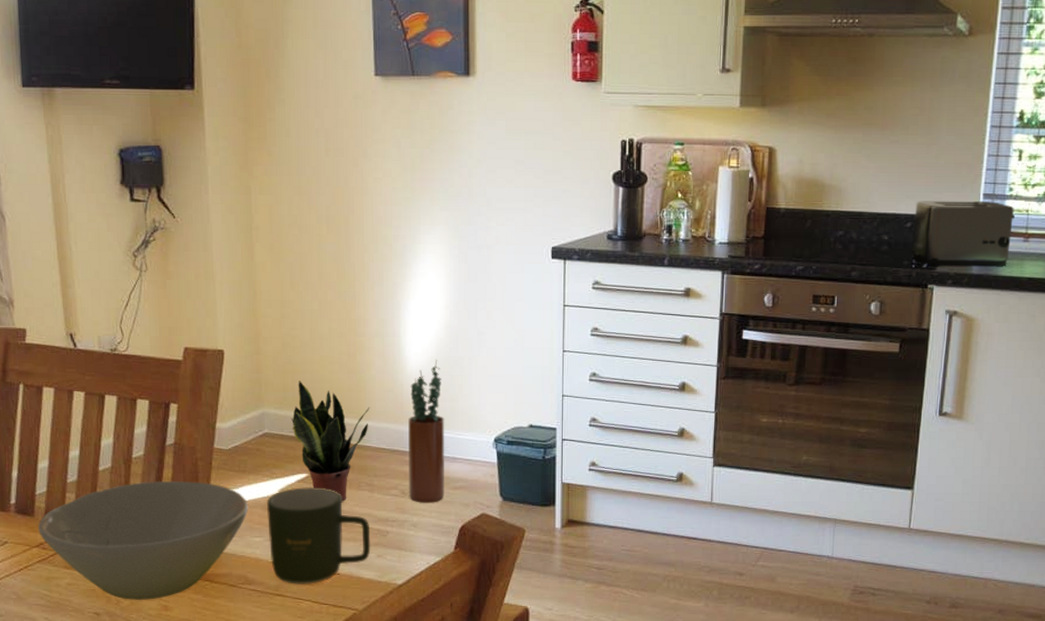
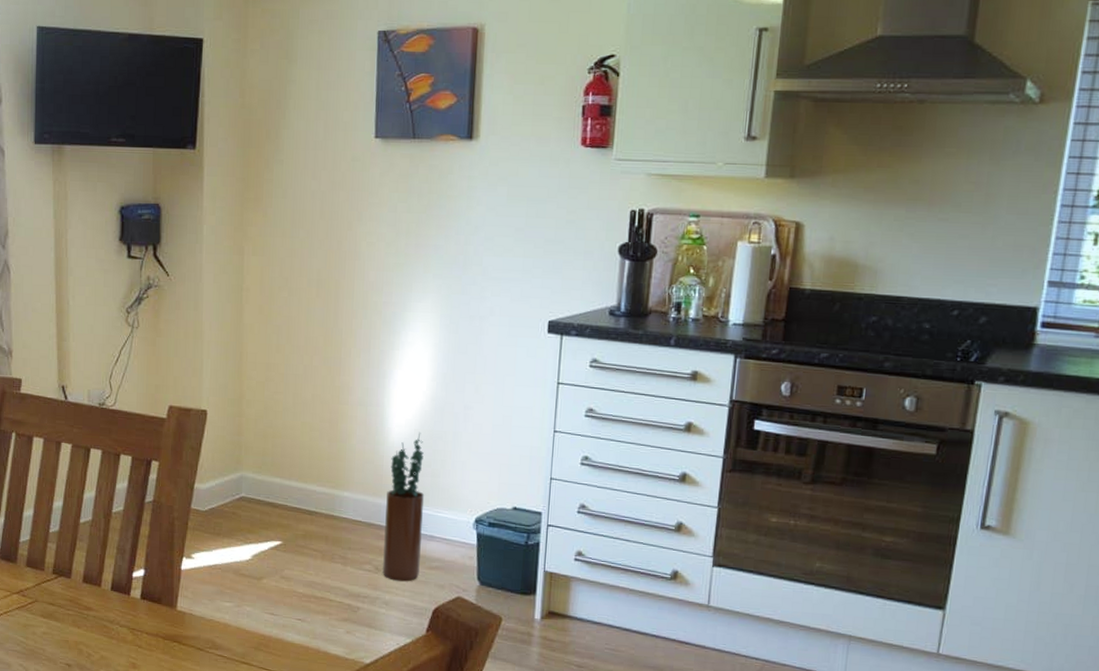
bowl: present [38,480,249,601] -> none [19,537,221,656]
mug: present [266,486,371,584] -> none [238,554,341,655]
potted plant: present [290,381,370,502] -> none [268,446,349,573]
toaster: present [911,201,1016,268] -> none [956,286,1087,366]

